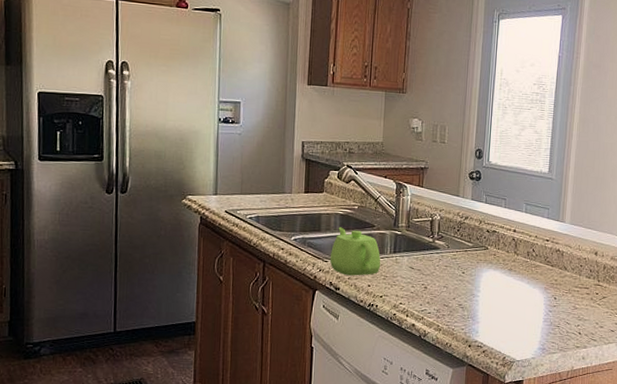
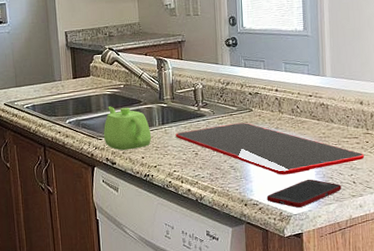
cutting board: none [406,259,593,319] -> present [175,122,365,175]
cell phone: none [491,325,567,354] -> present [266,179,342,208]

